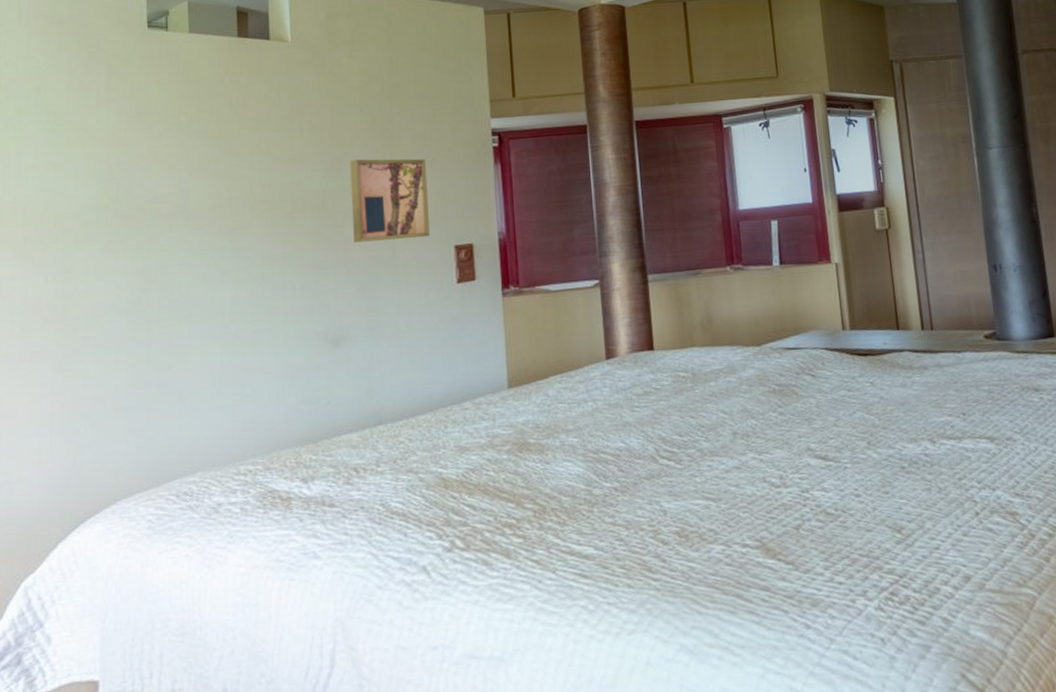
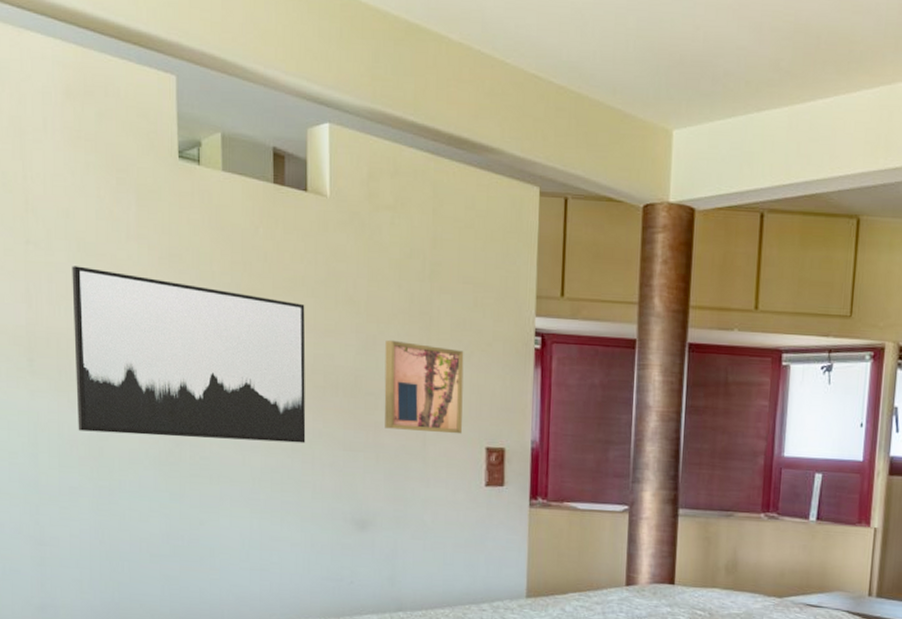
wall art: none [41,135,276,293] -> present [72,266,306,443]

